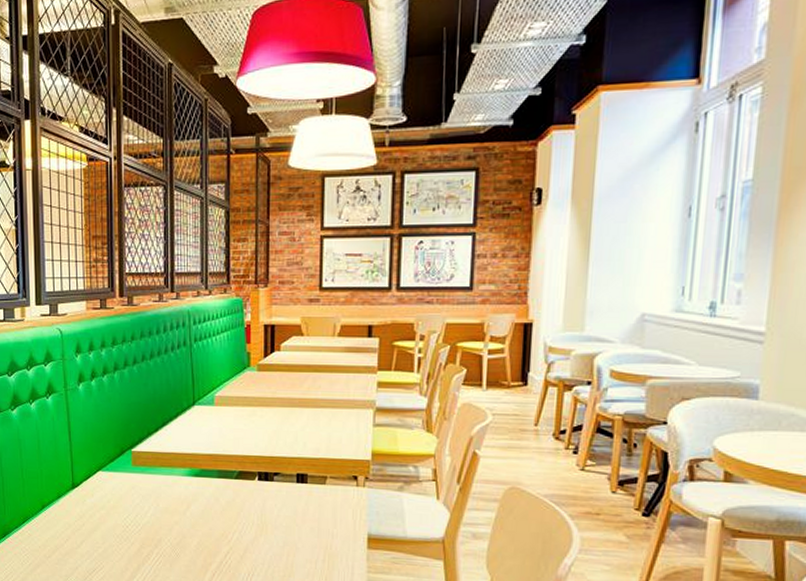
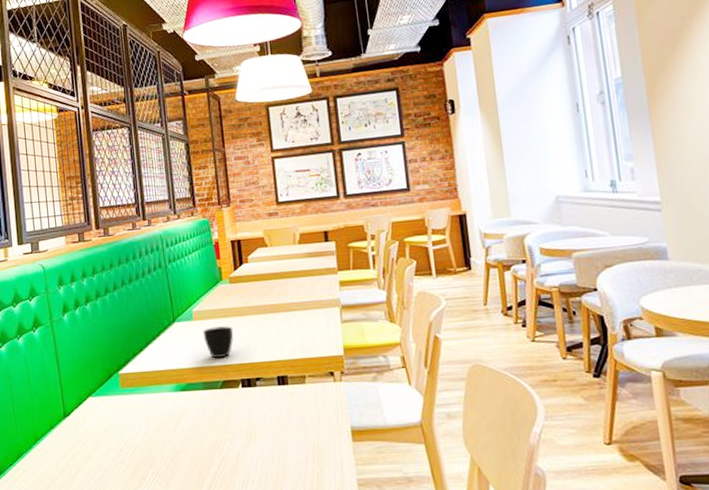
cup: none [223,414,256,448] -> present [202,325,234,359]

